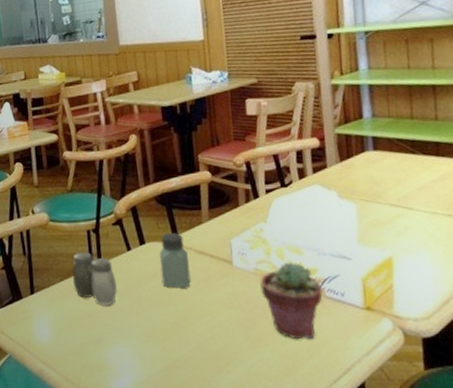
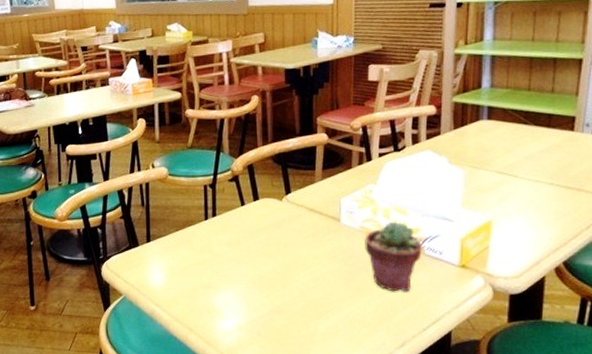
salt and pepper shaker: present [71,251,117,306] -> none [187,205,229,256]
saltshaker: present [159,232,191,288] -> none [271,190,299,242]

